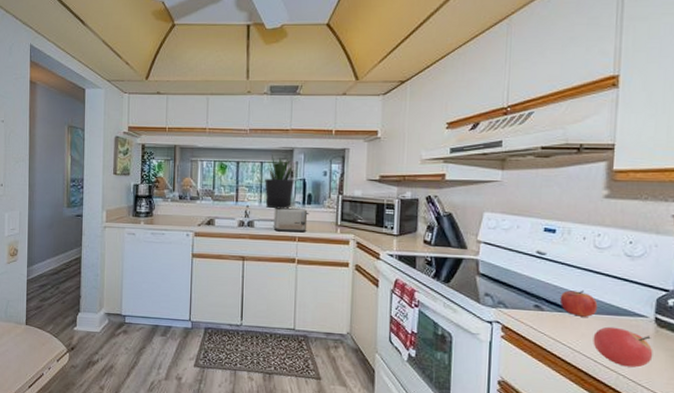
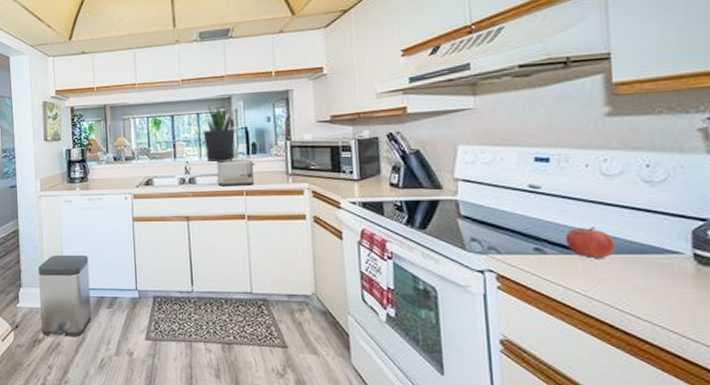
pedal bin: none [96,283,147,361] -> present [38,254,92,338]
fruit: present [593,326,653,368] -> none [614,268,698,316]

